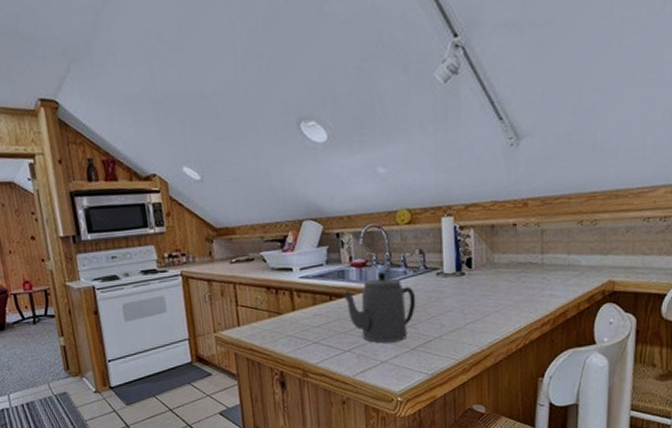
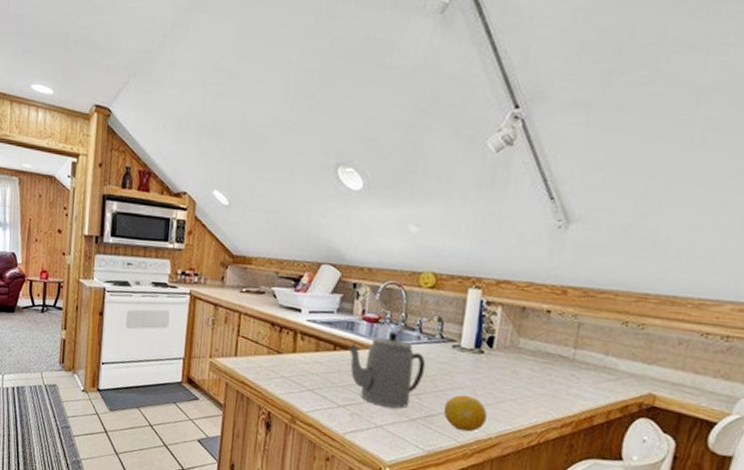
fruit: none [438,316,477,350] -> present [443,394,487,432]

